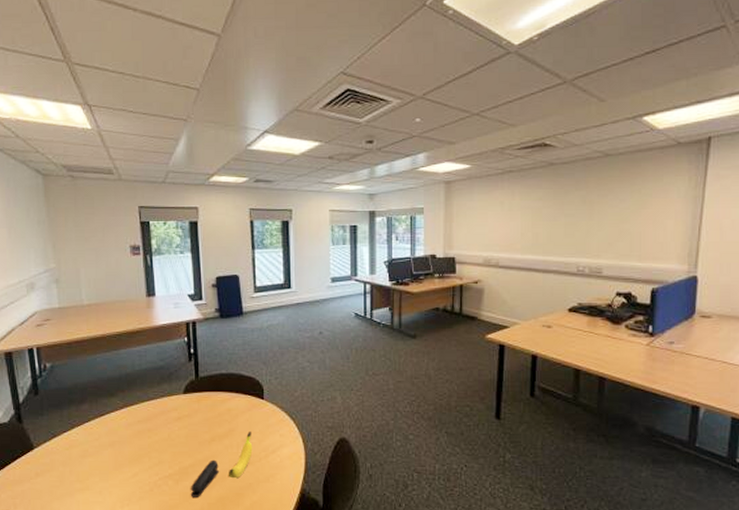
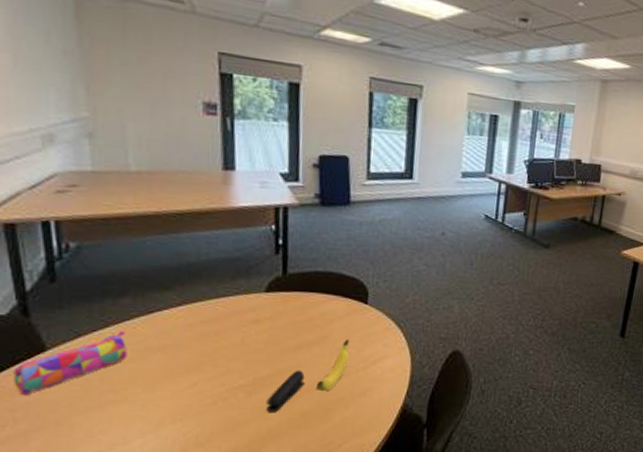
pencil case: none [13,431,87,486] -> present [13,331,127,396]

